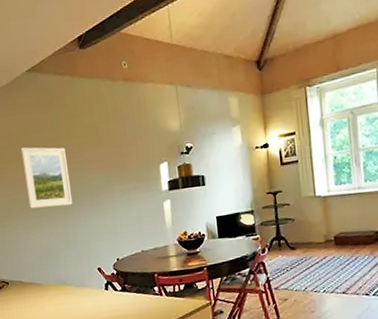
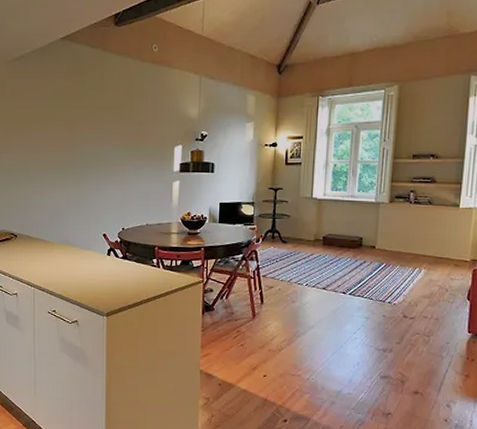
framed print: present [20,147,73,209] -> none [45,110,89,172]

